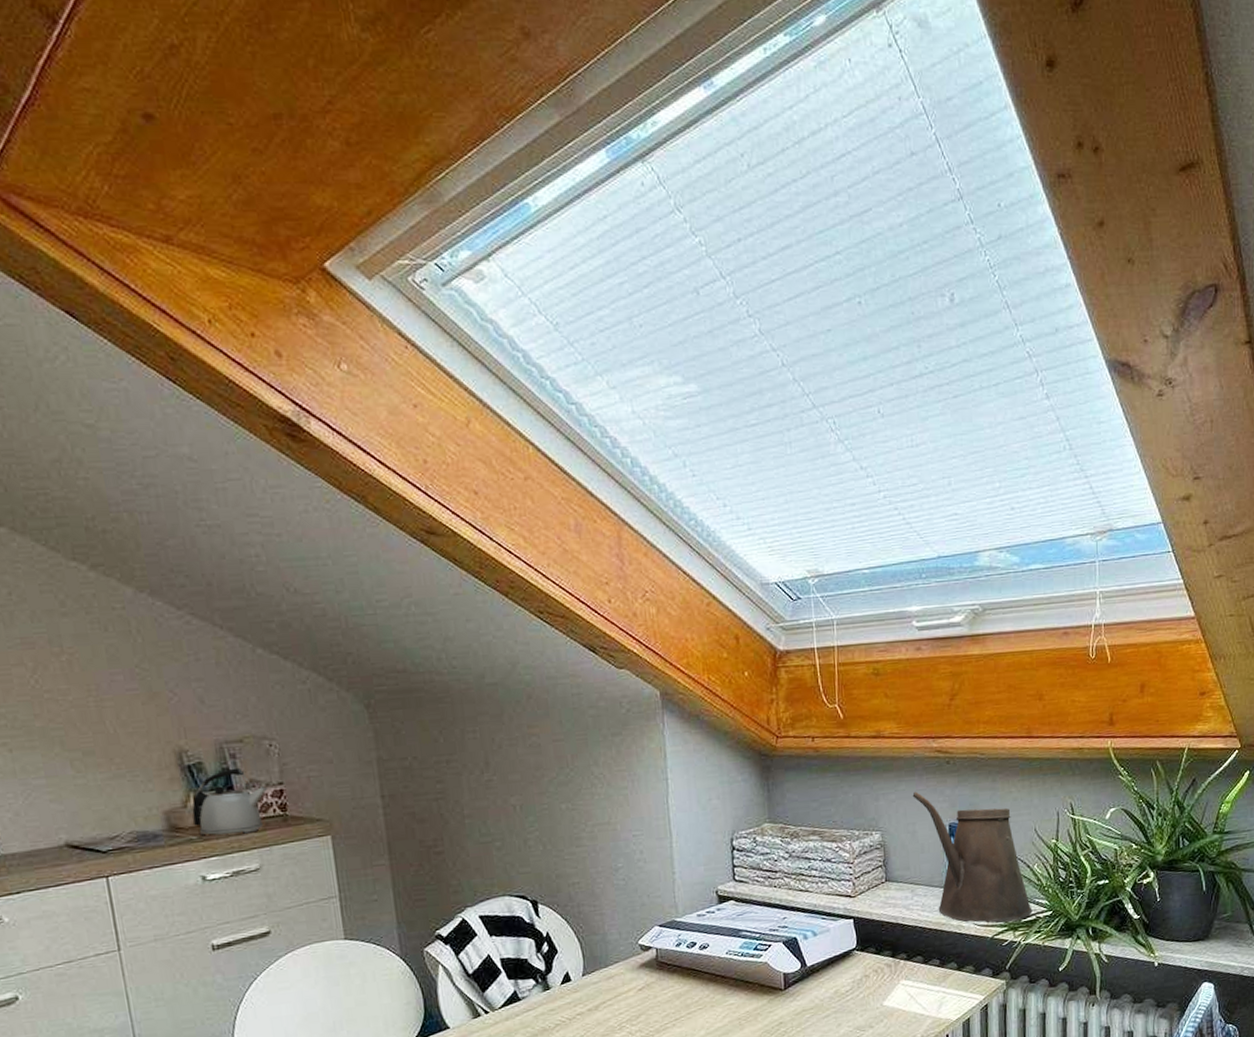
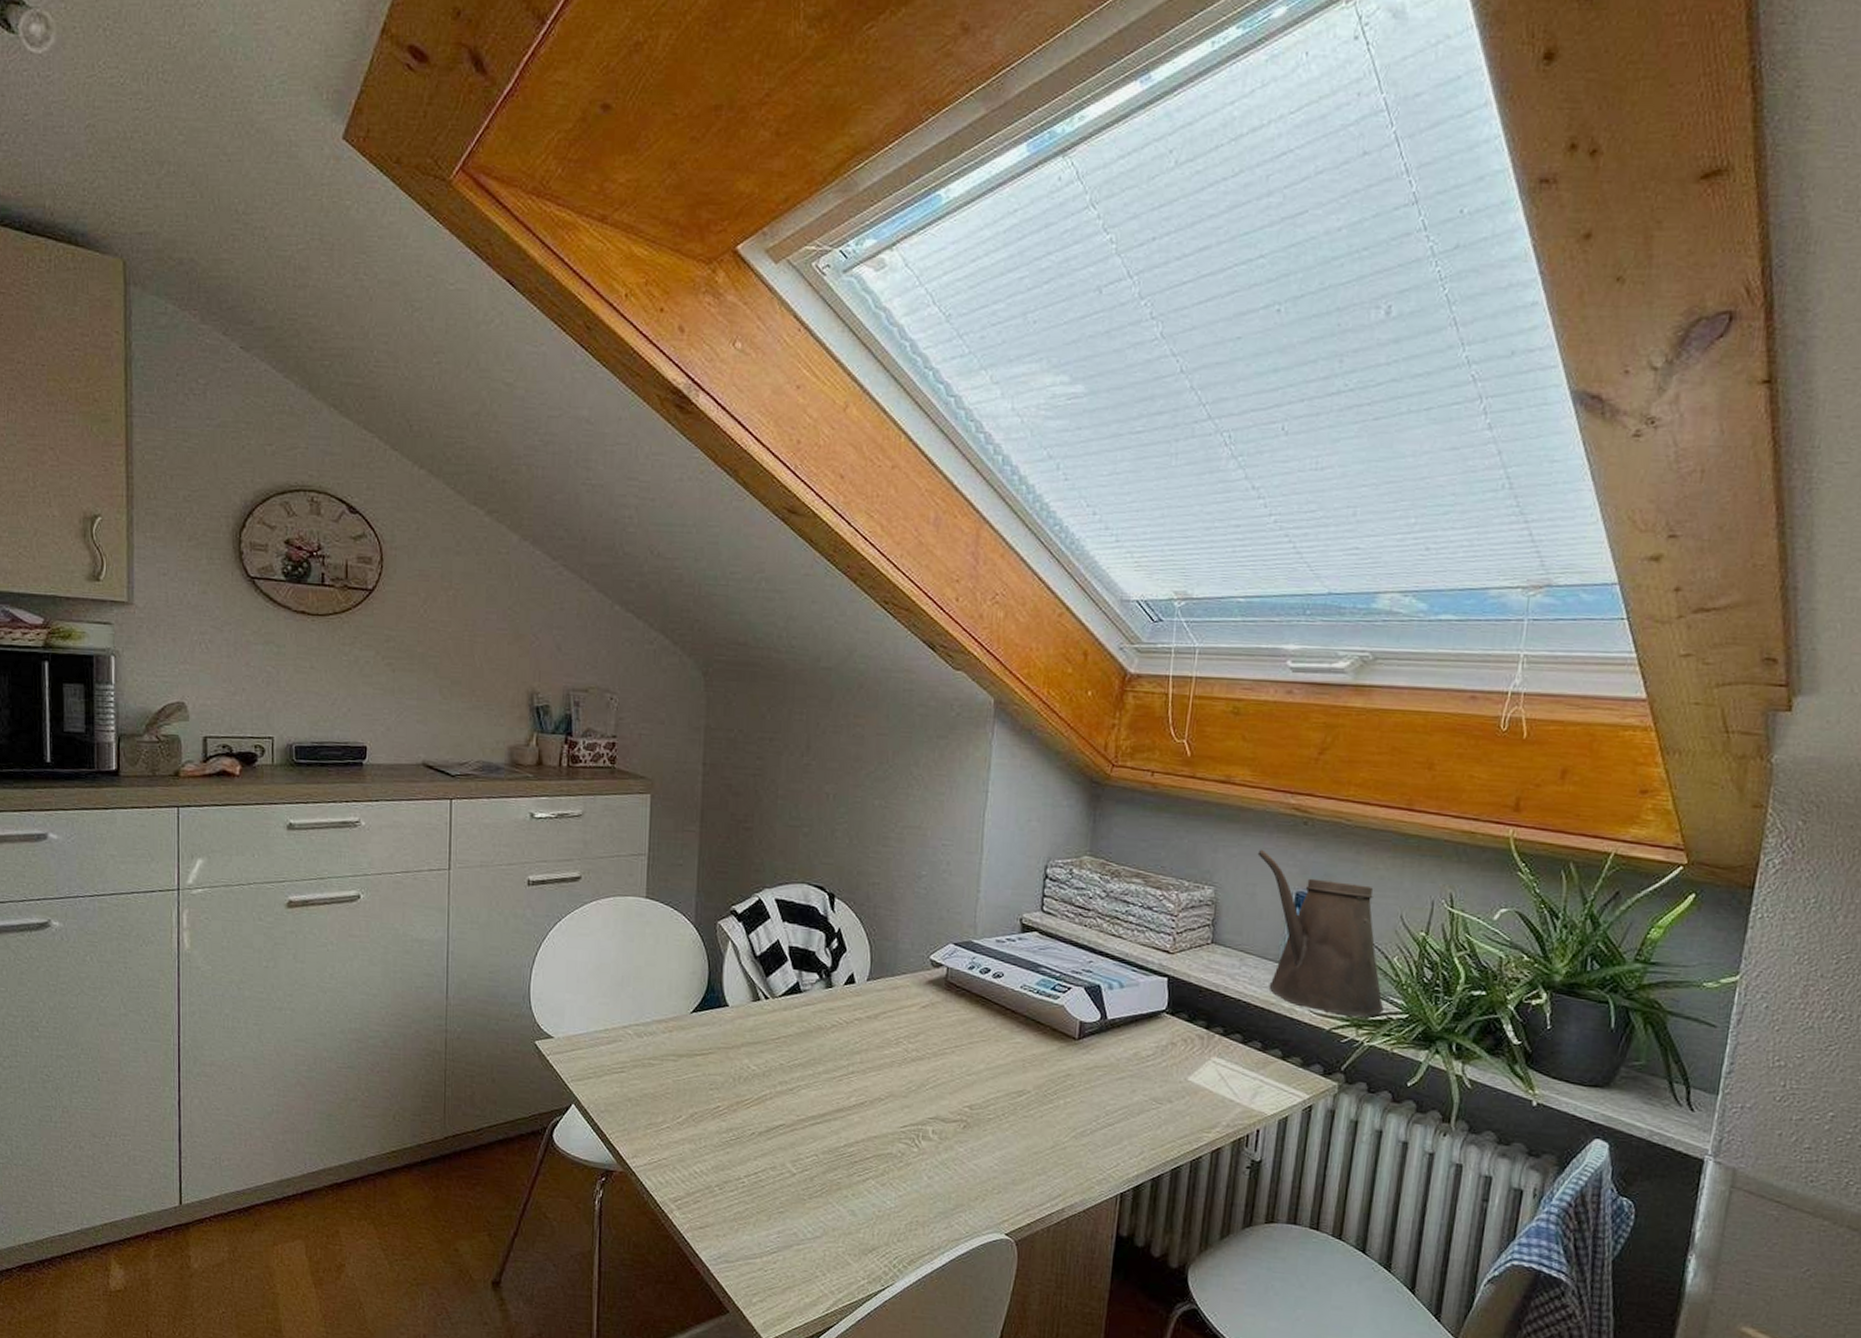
kettle: present [192,767,269,836] -> none [533,715,603,780]

